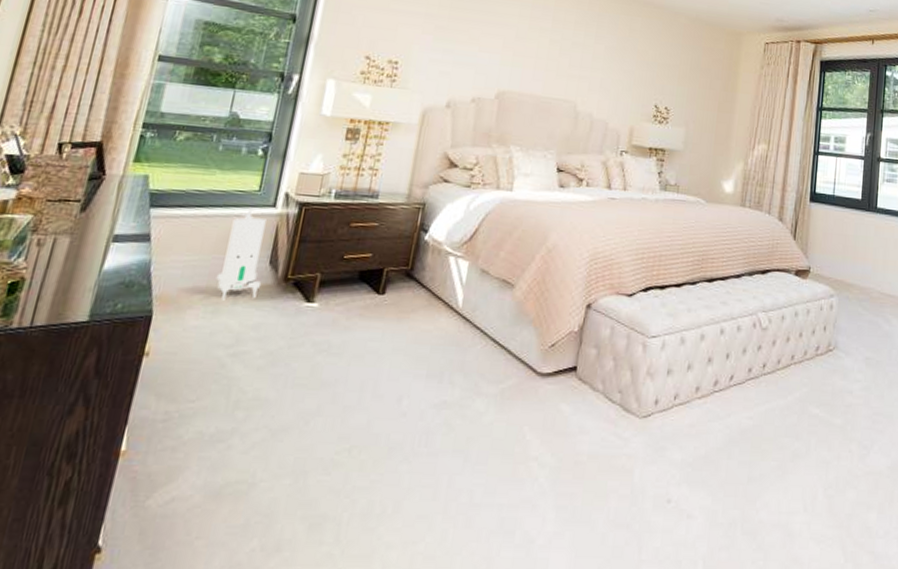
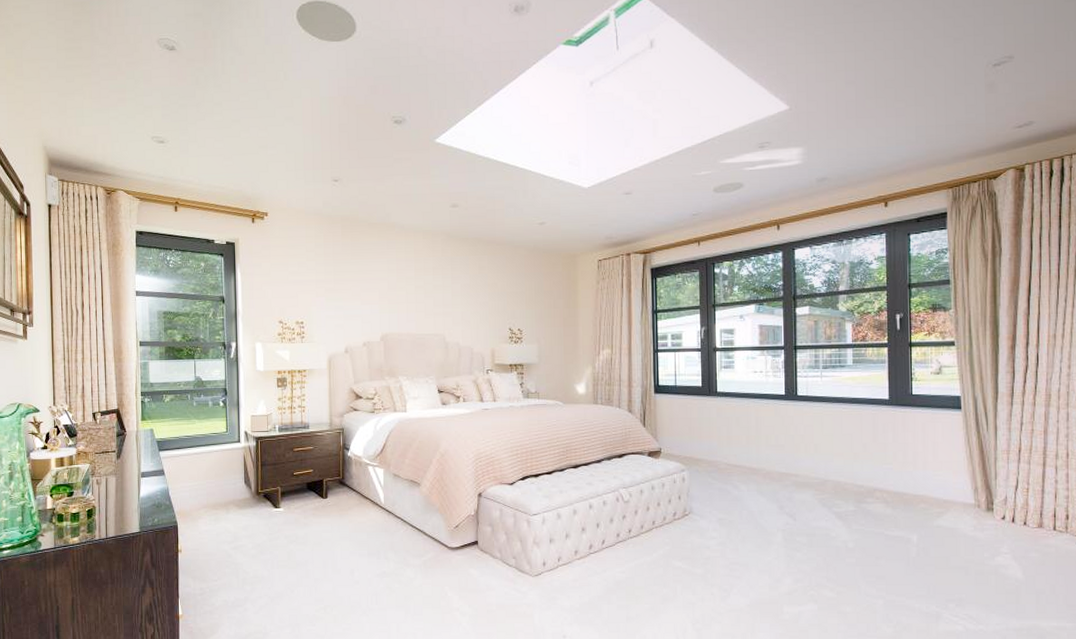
toy robot: present [216,210,267,300] -> none [212,446,243,511]

